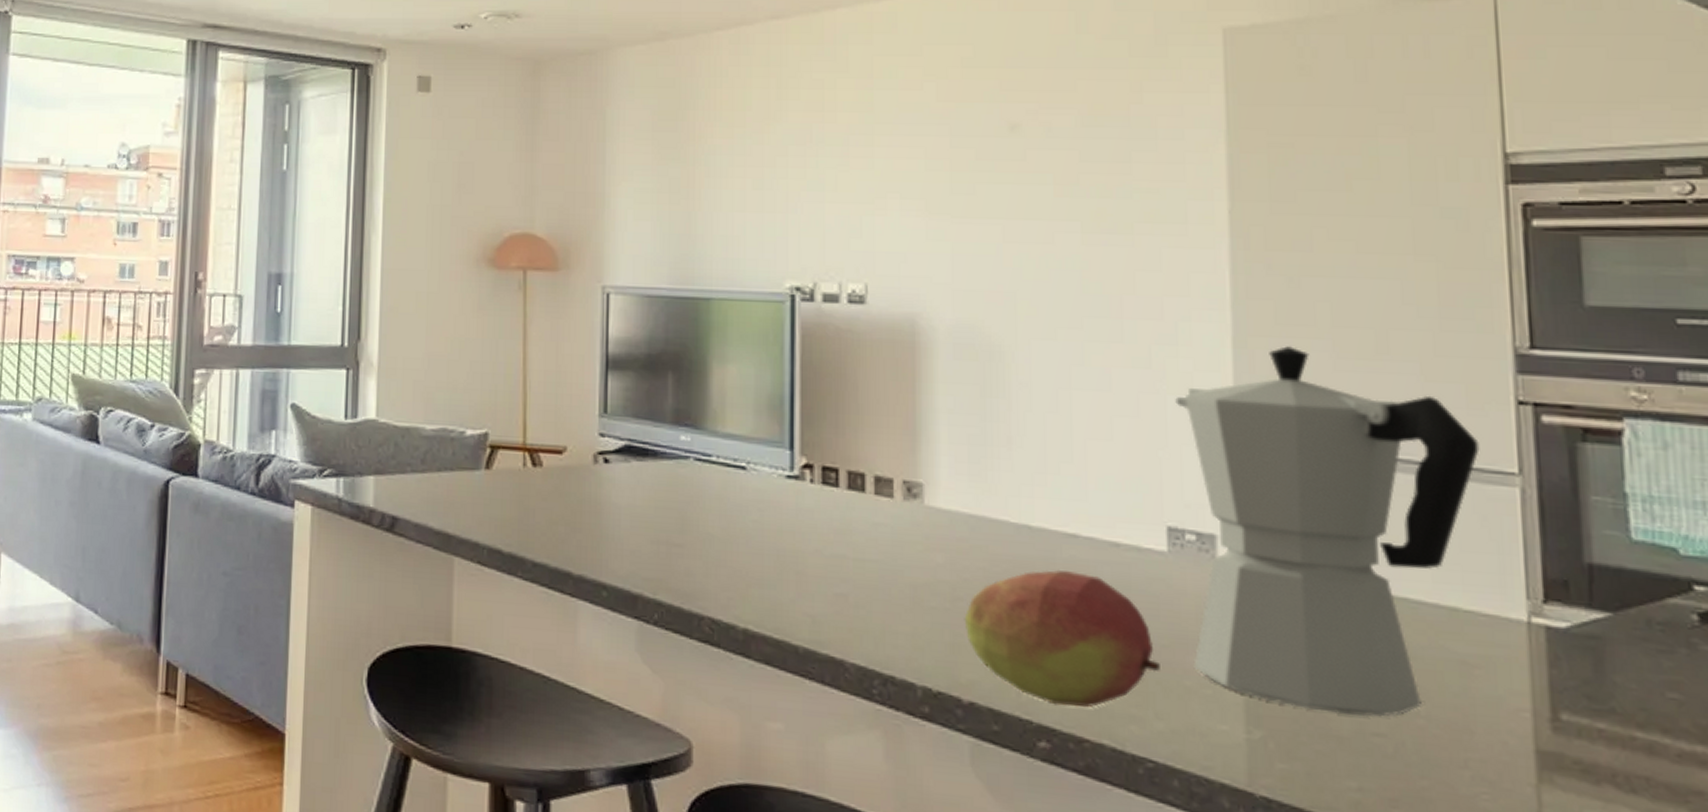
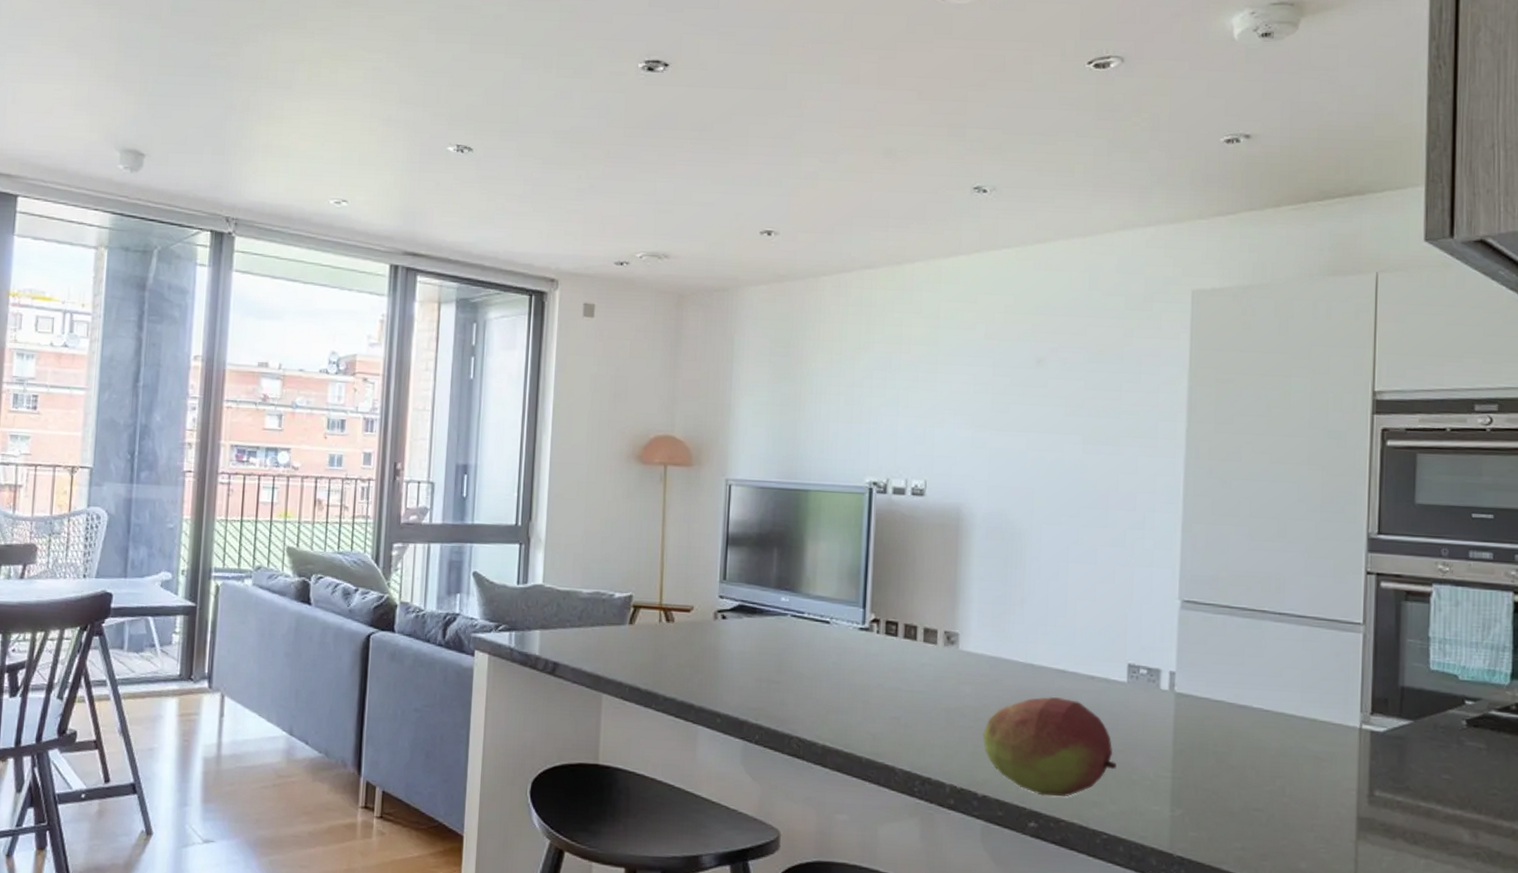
moka pot: present [1175,346,1480,717] -> none [1139,531,1339,798]

